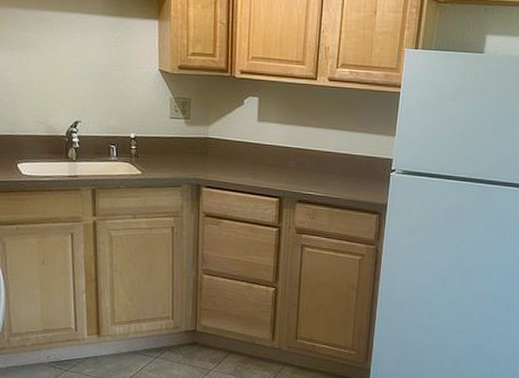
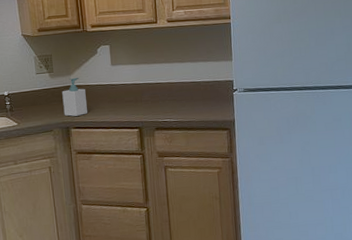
soap bottle: none [196,129,224,174] -> present [62,77,87,117]

